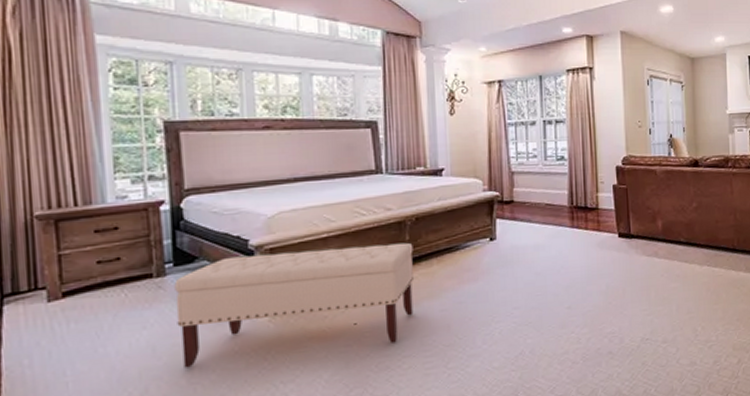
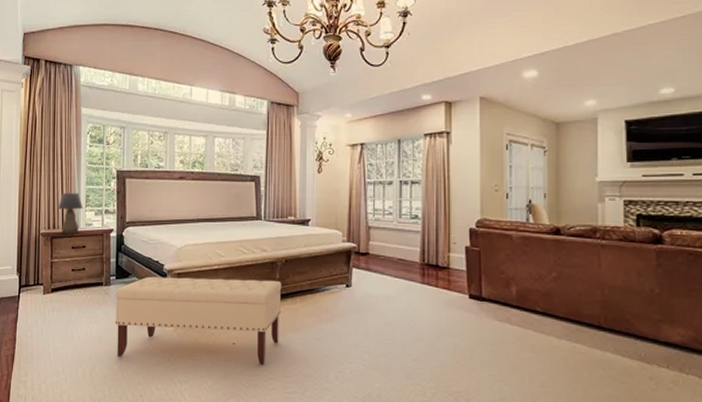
table lamp: none [63,153,110,215] -> present [58,191,83,235]

